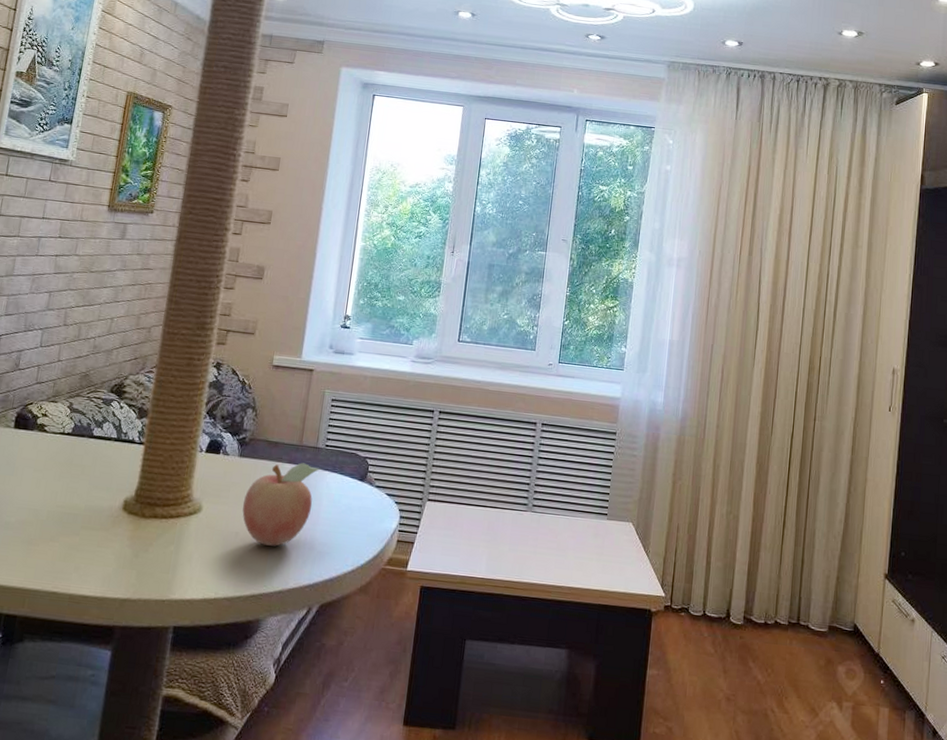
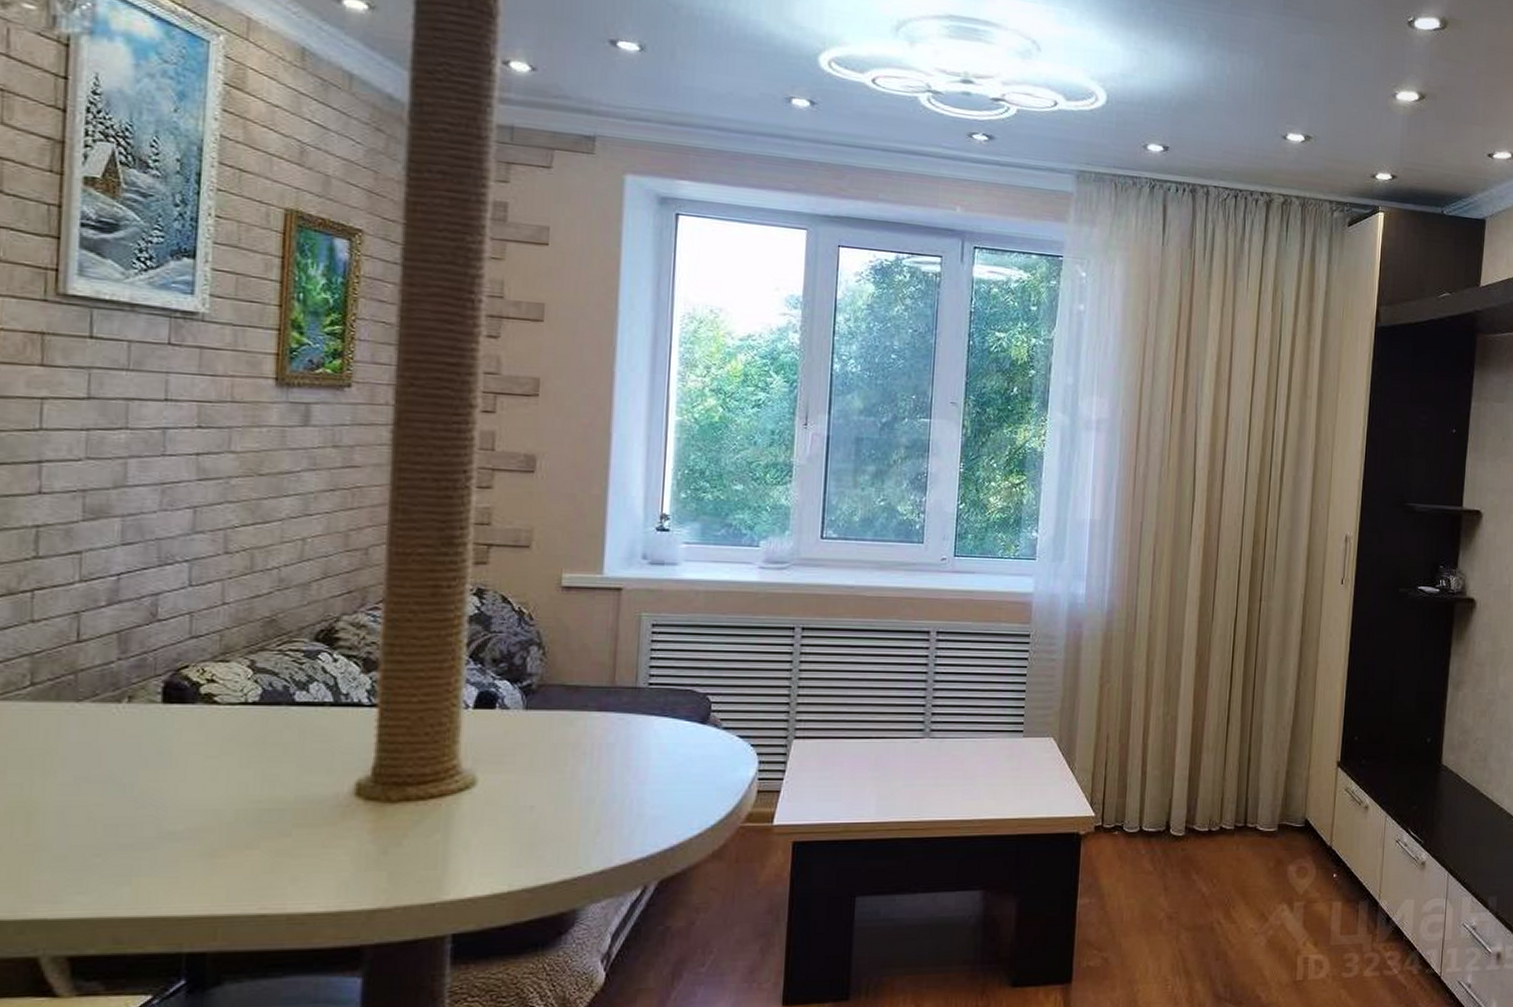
fruit: present [242,463,321,546] -> none [537,709,645,817]

